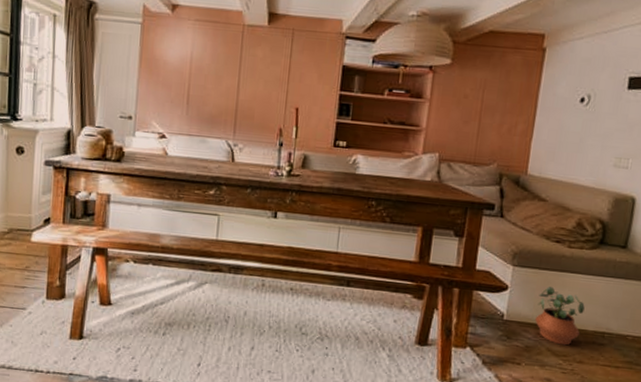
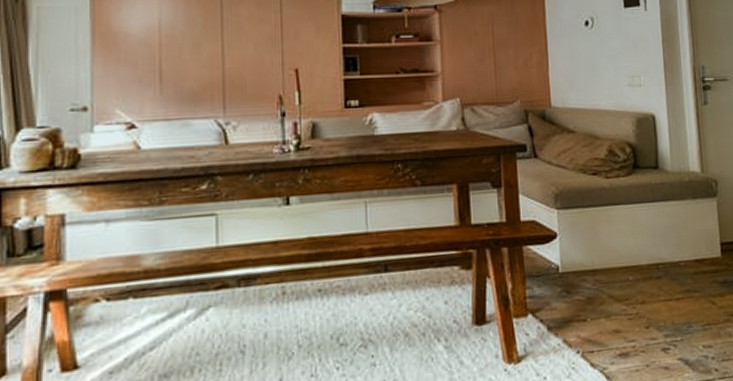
potted plant: present [535,287,585,346] -> none [588,225,635,288]

